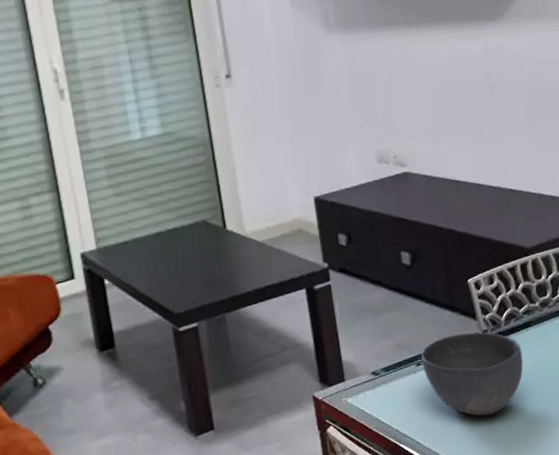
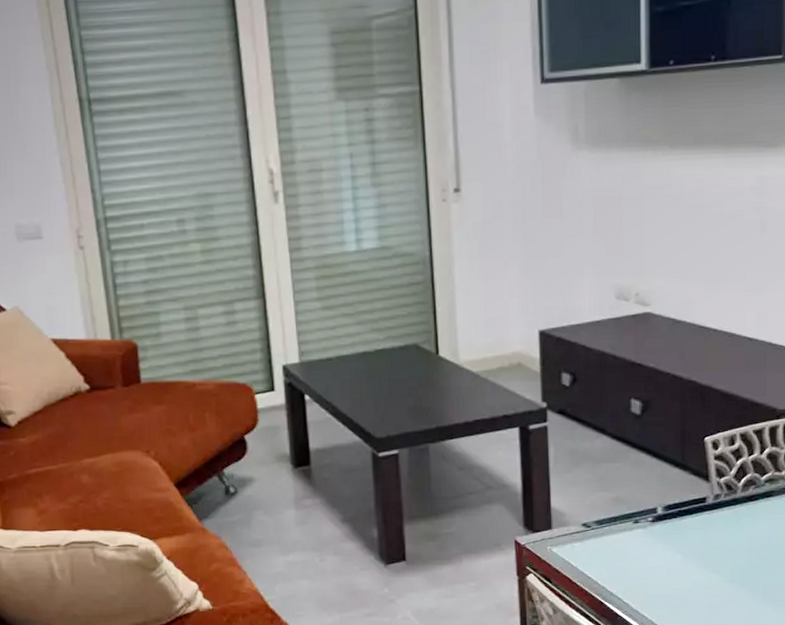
bowl: present [421,332,523,416] -> none [640,495,758,585]

